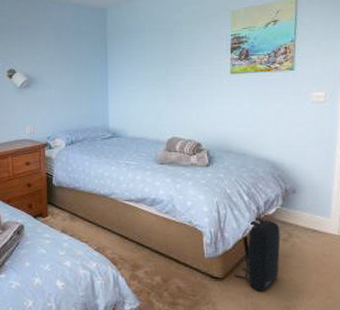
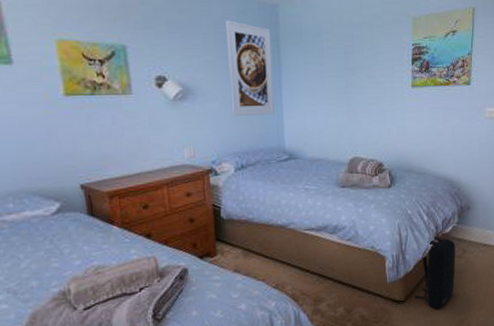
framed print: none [62,24,101,101] -> present [225,20,274,117]

